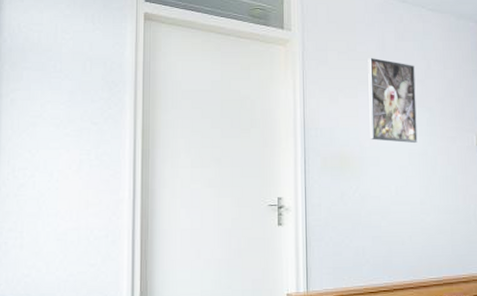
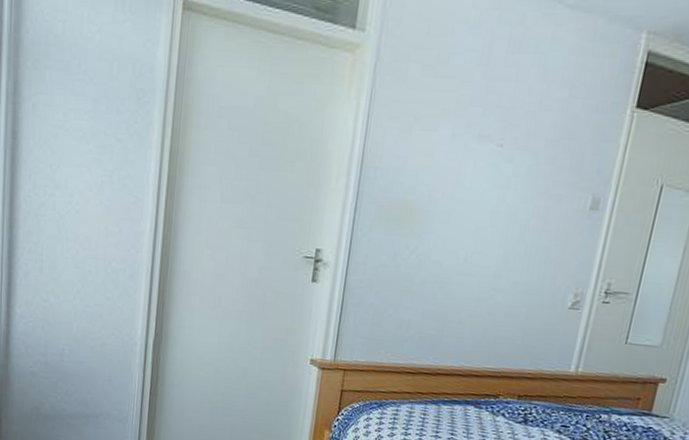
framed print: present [368,57,418,143] -> none [444,74,527,198]

